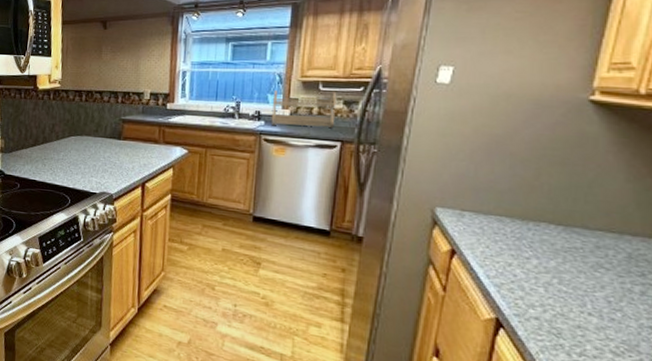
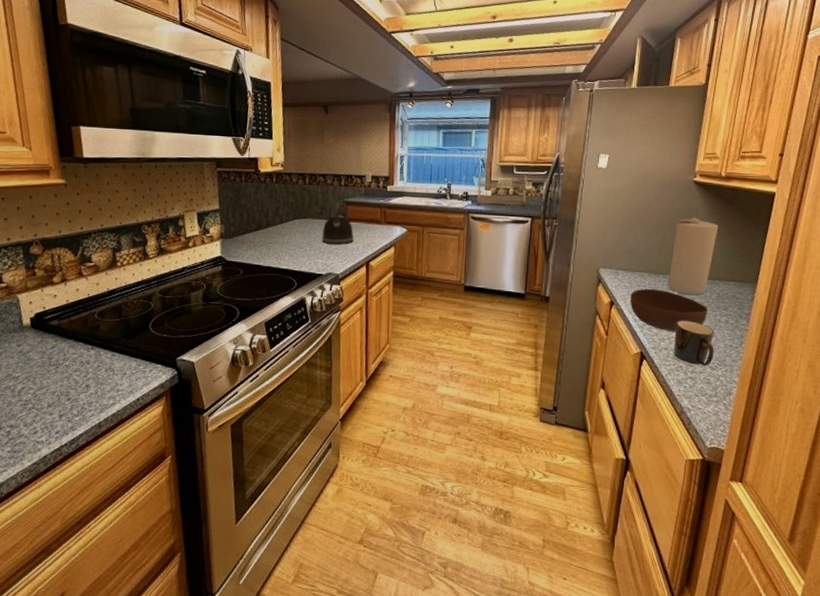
kettle: none [96,120,130,164] -> present [321,203,354,245]
bowl: none [481,237,610,299] -> present [630,288,708,333]
paper towel holder: none [542,149,631,253] -> present [668,218,718,295]
mug: none [549,284,620,350] -> present [673,321,714,367]

